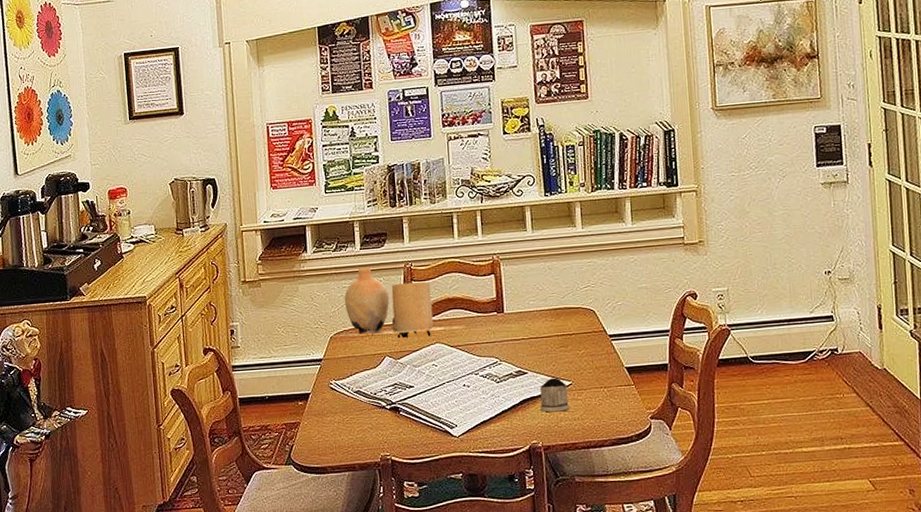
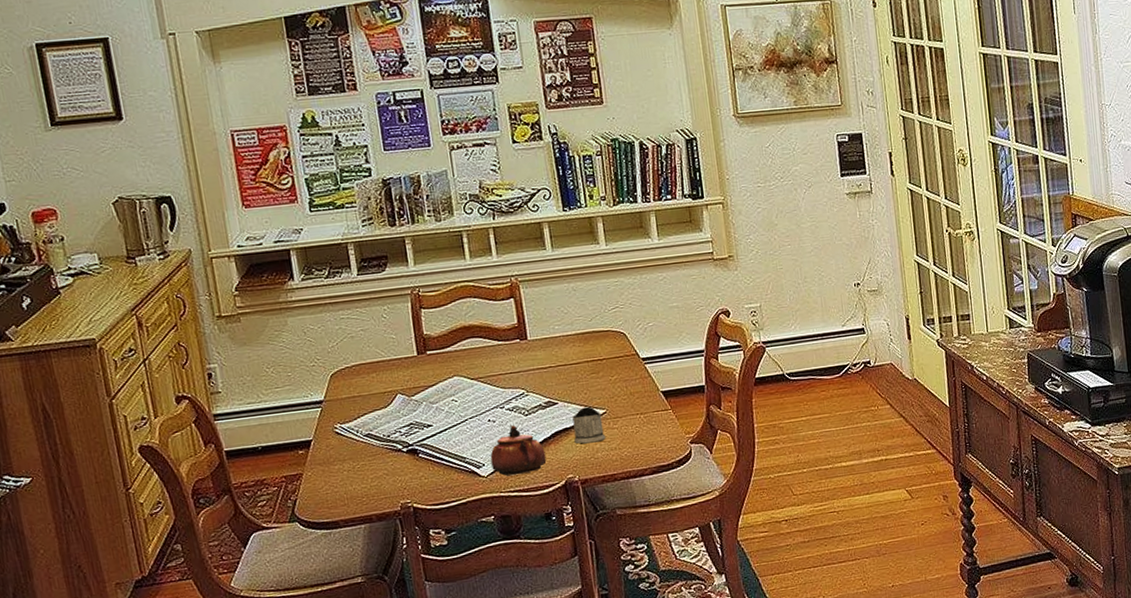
vase: present [331,267,472,339] -> none [331,295,493,375]
teapot: none [463,391,514,437] -> present [490,425,547,476]

